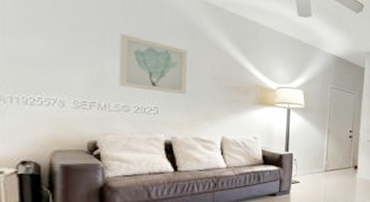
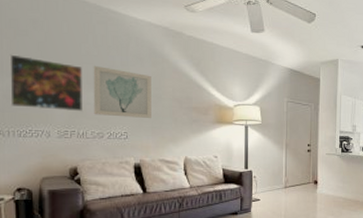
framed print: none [14,10,106,81] -> present [9,54,82,111]

